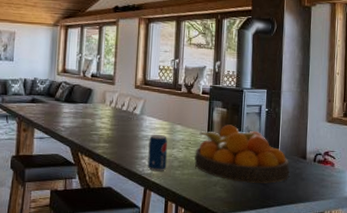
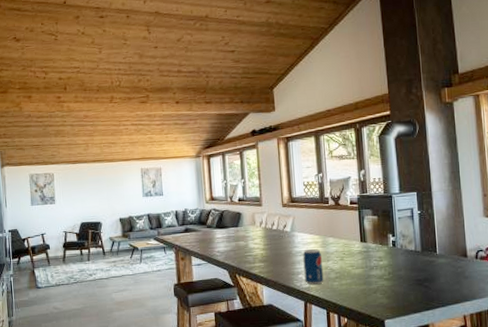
fruit bowl: present [194,124,290,184] -> none [350,231,452,288]

